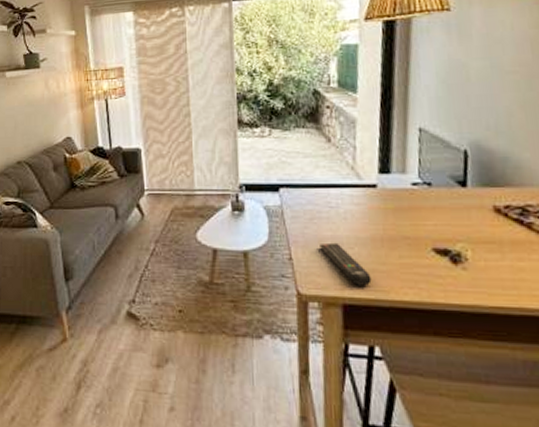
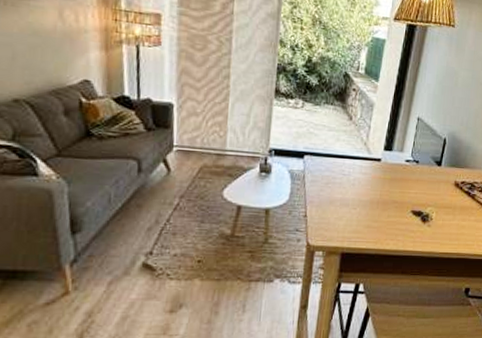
remote control: present [320,242,372,286] -> none [330,203,366,238]

